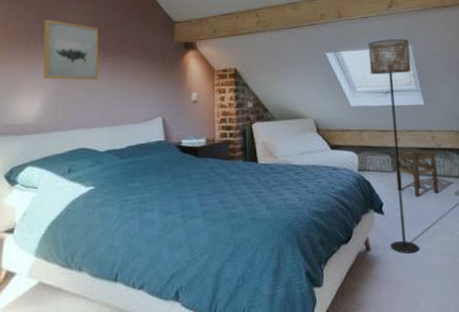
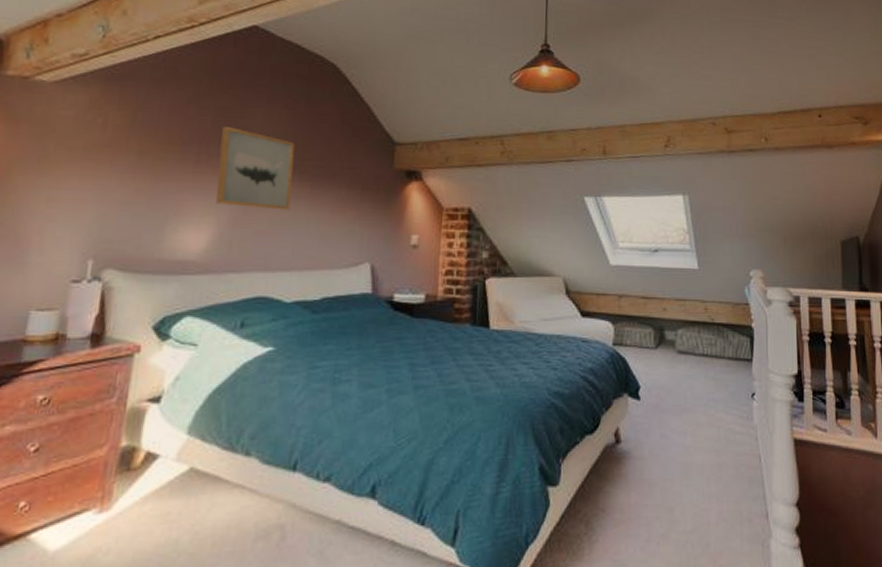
floor lamp: present [368,39,419,254] -> none [636,186,687,449]
stool: present [394,149,439,197] -> none [657,322,708,381]

